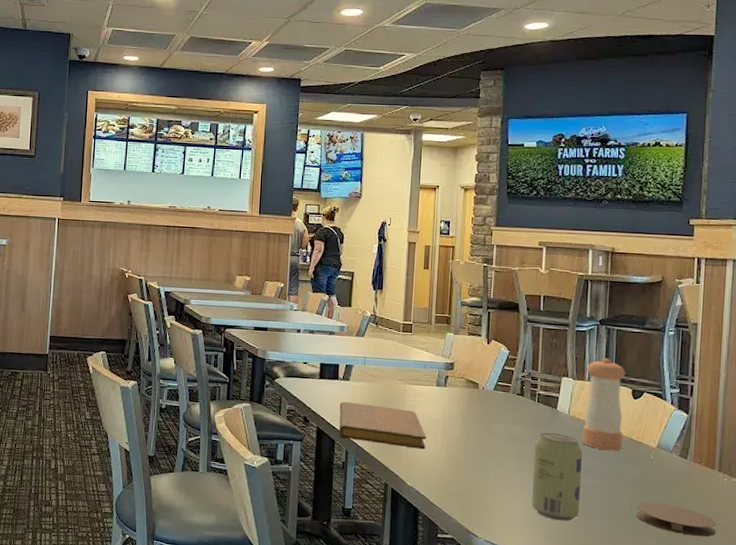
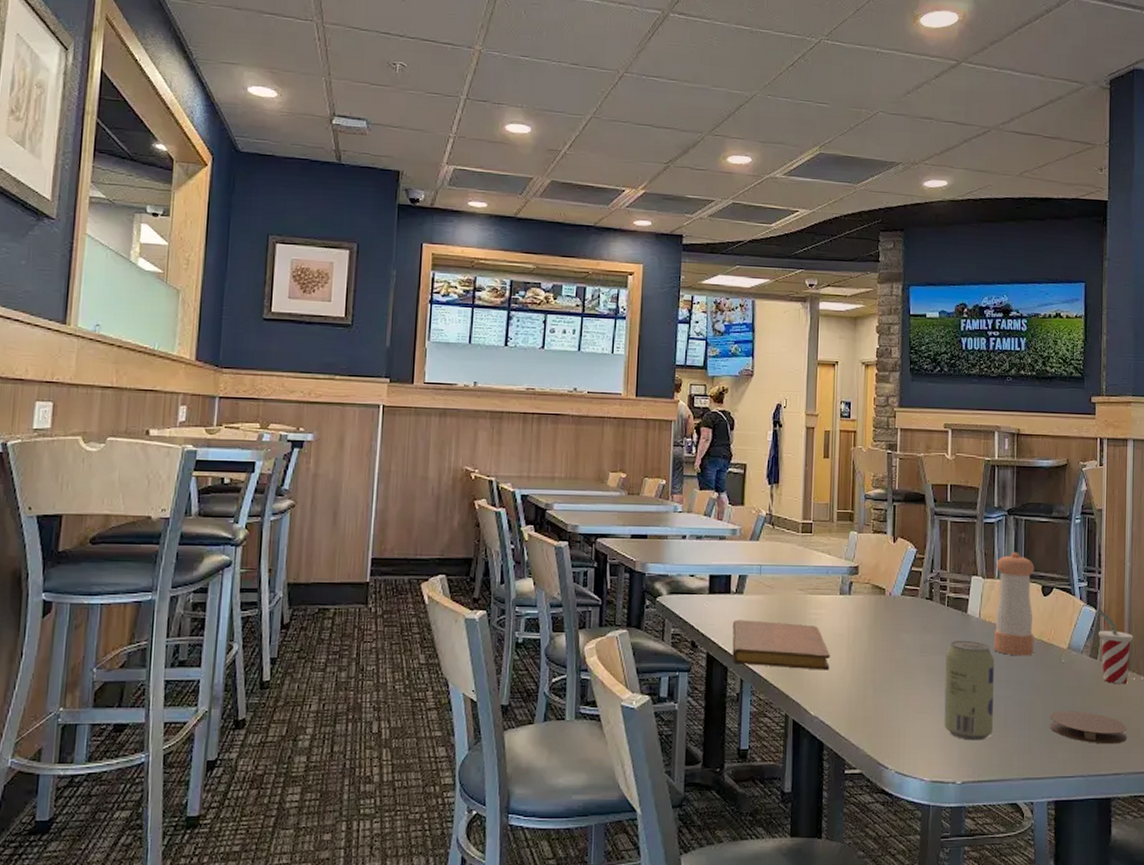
beverage cup: none [689,415,726,484] -> present [1098,610,1133,685]

